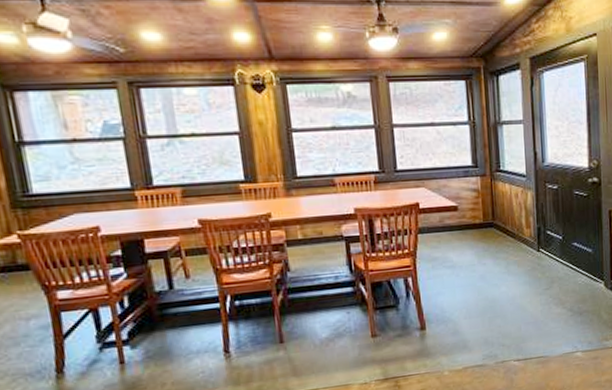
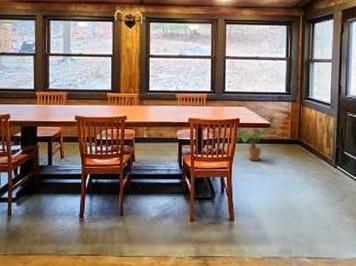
house plant: none [416,193,473,254] -> present [234,113,282,161]

